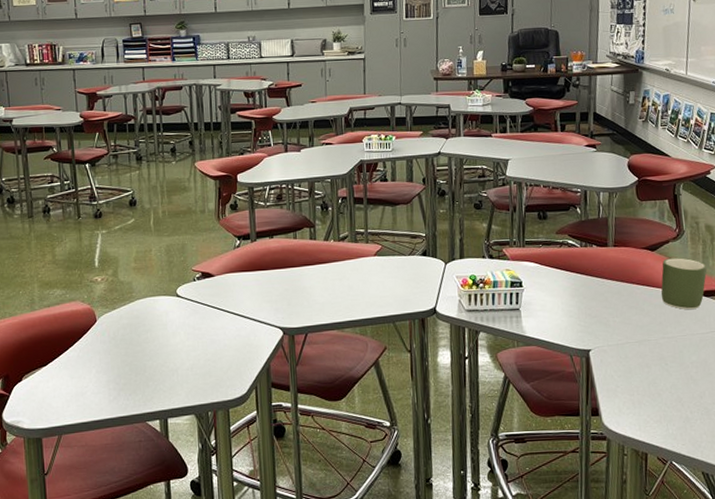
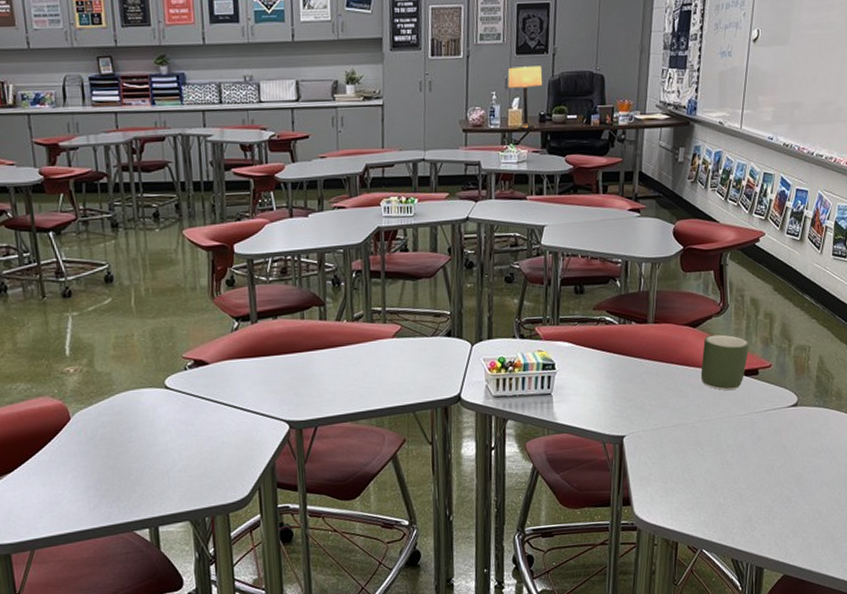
table lamp: none [472,24,504,78] -> present [508,65,543,130]

